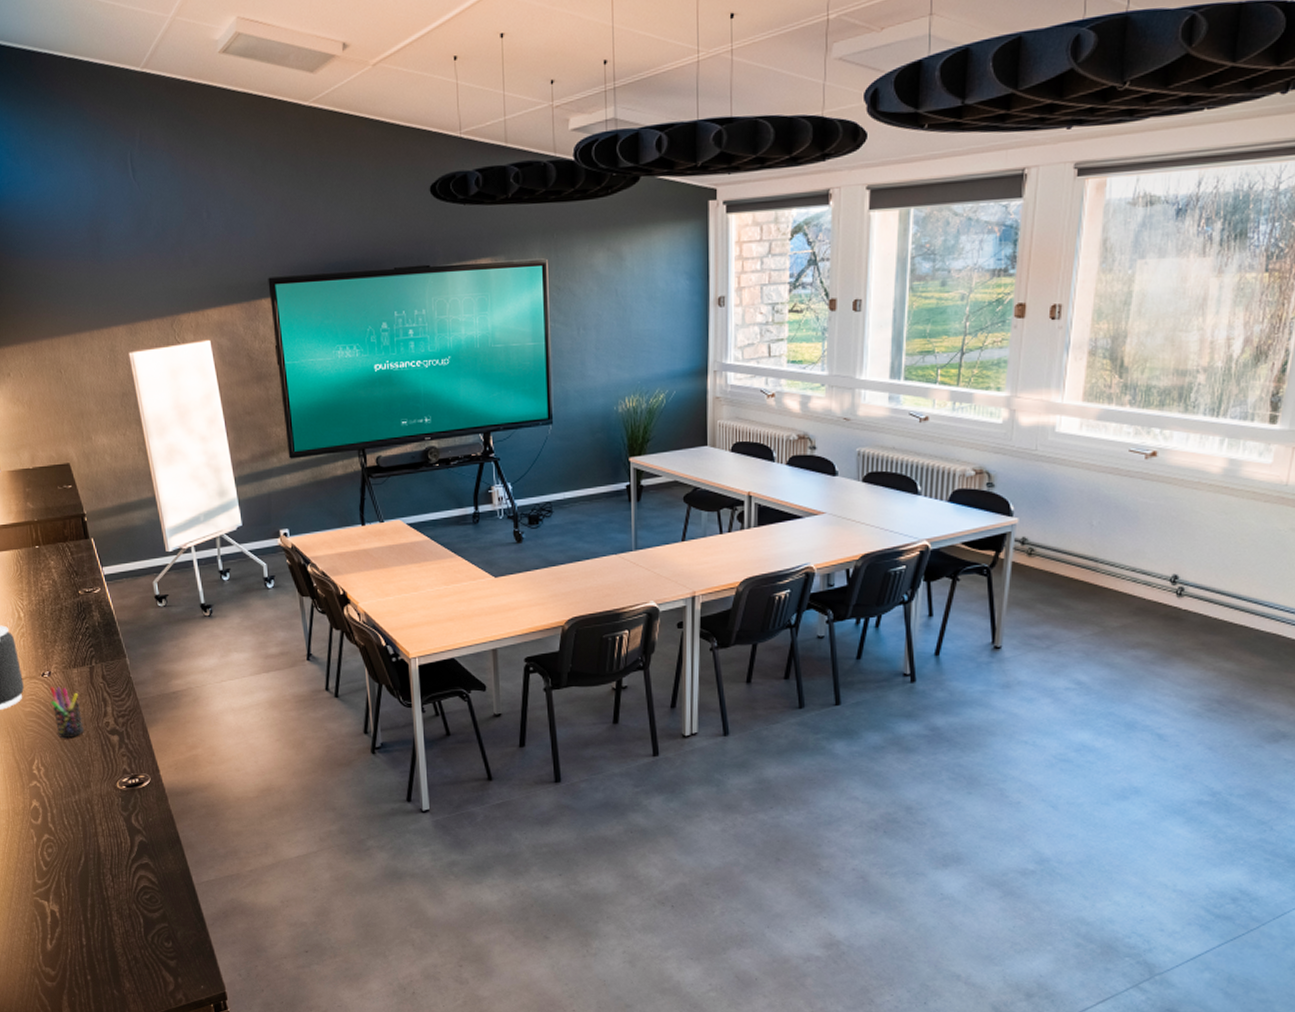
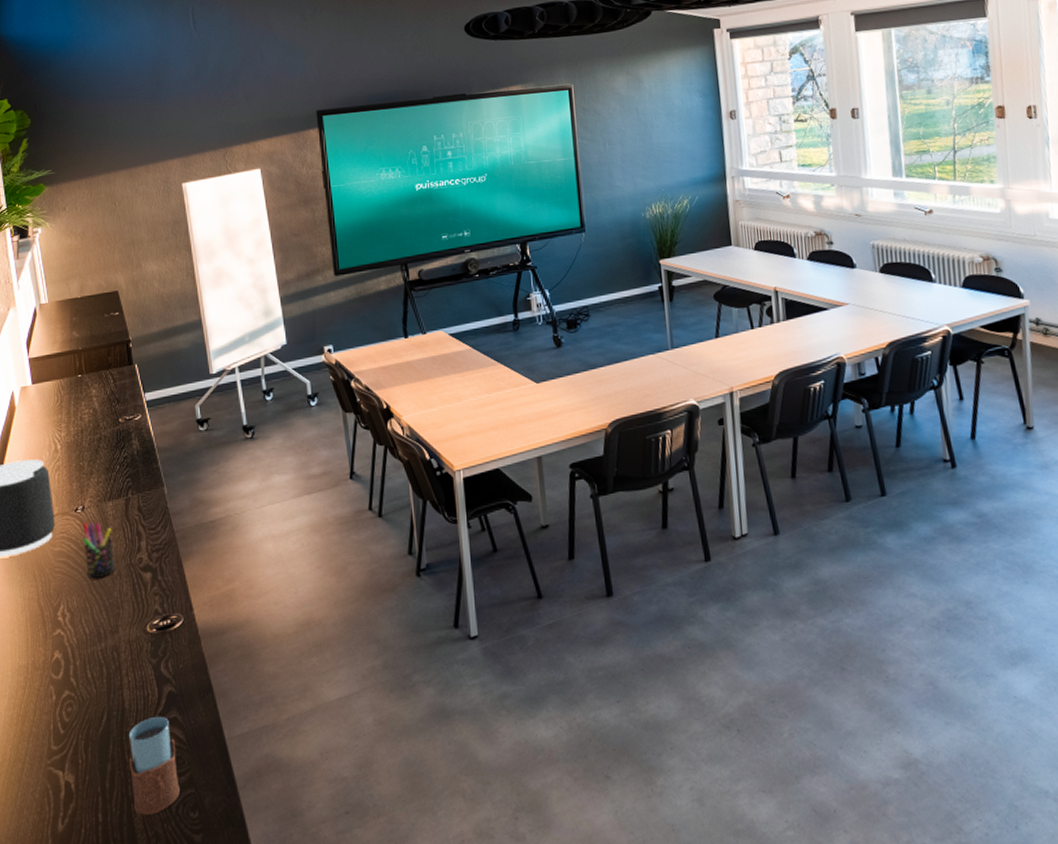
drinking glass: none [105,862,154,942] -> present [128,717,180,815]

